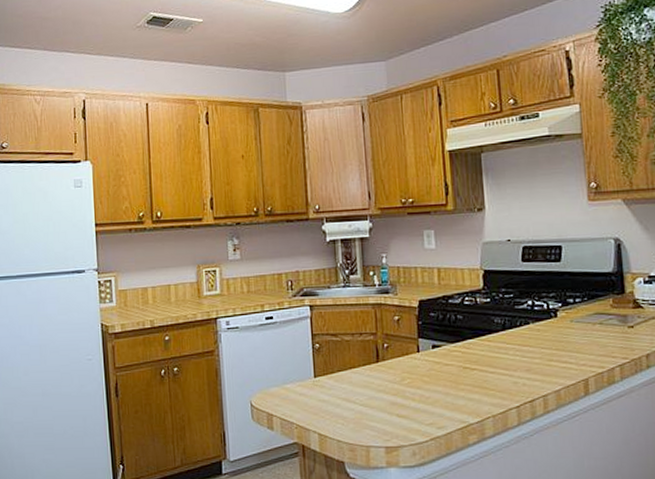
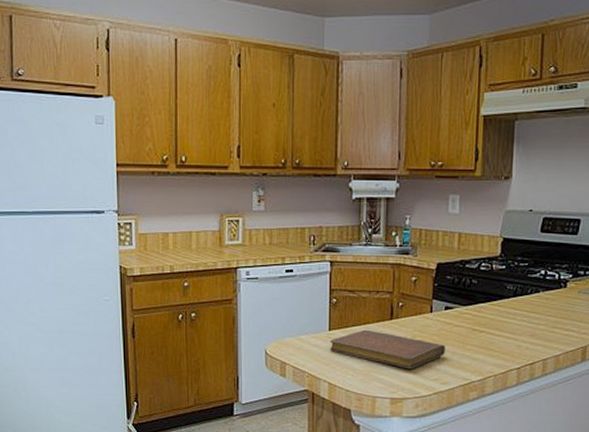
notebook: none [316,374,438,415] -> present [330,329,445,370]

